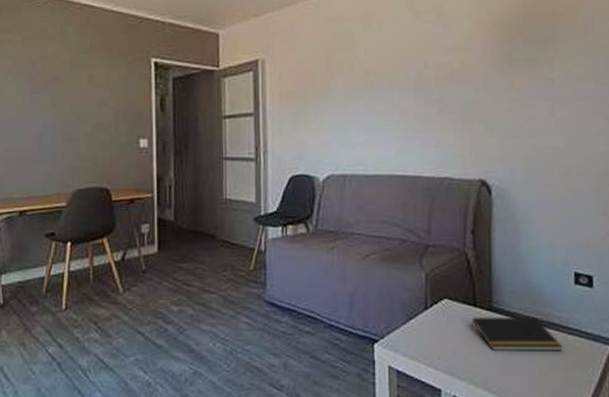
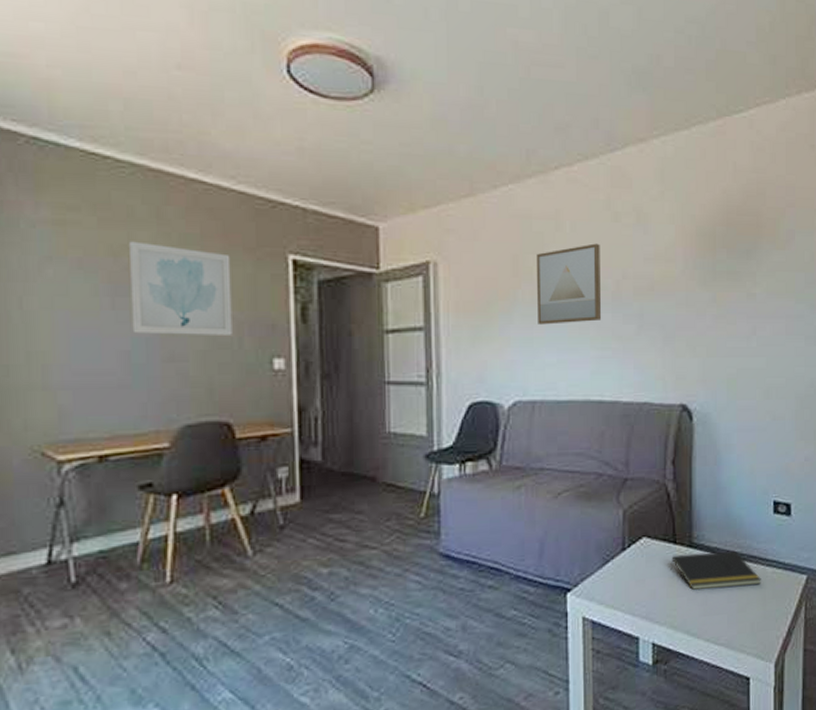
wall art: none [42,53,111,122] -> present [129,241,232,335]
wall art: none [346,39,405,110] -> present [536,243,602,325]

